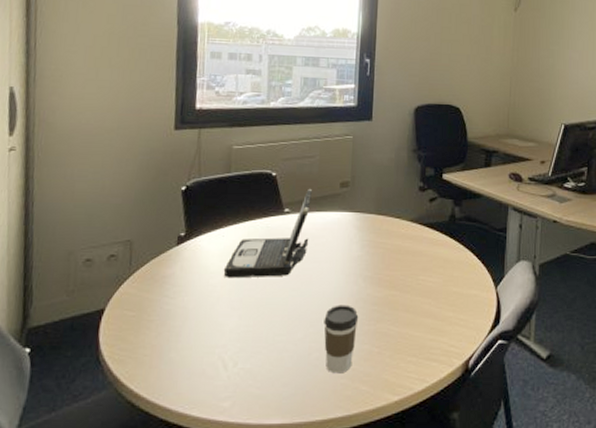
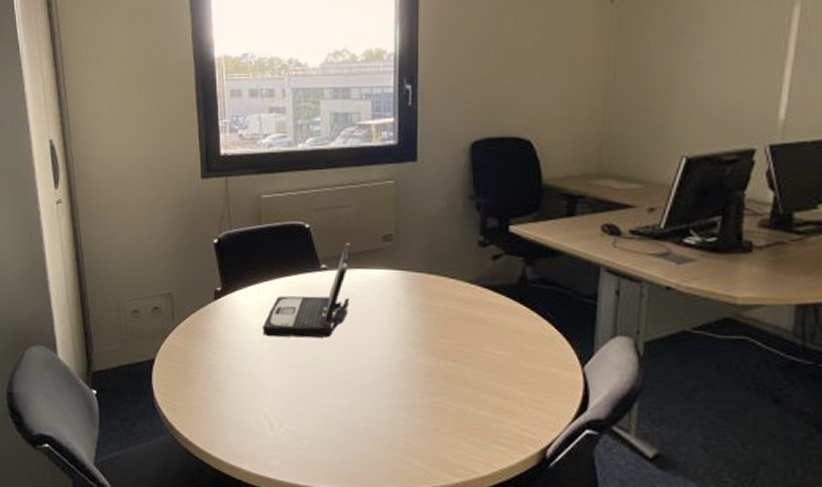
coffee cup: present [324,305,359,374] -> none [371,372,410,447]

